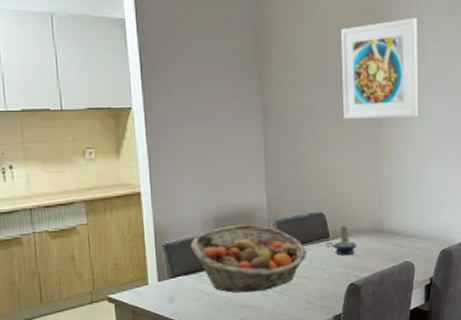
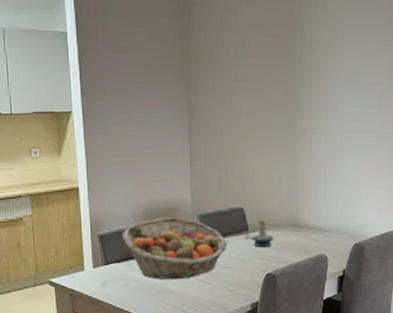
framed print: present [341,17,419,119] -> none [262,26,334,121]

